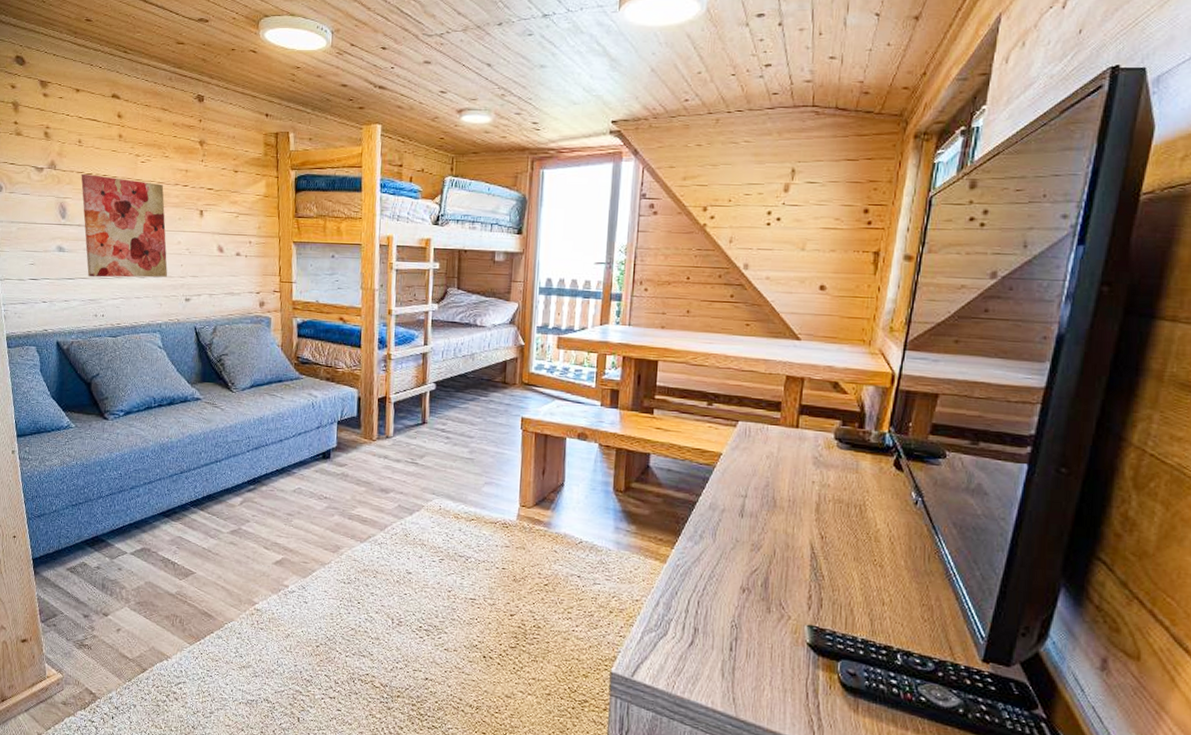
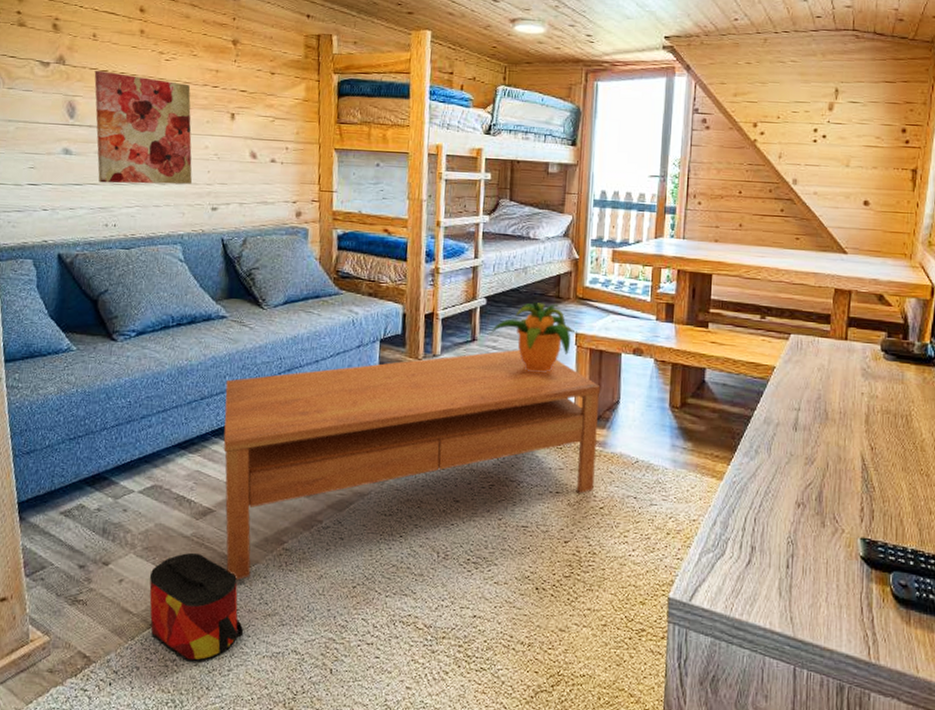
bag: none [141,608,223,705] -> present [149,552,244,663]
coffee table: none [201,433,546,635] -> present [223,350,601,581]
potted plant: none [439,388,521,456] -> present [490,302,576,373]

